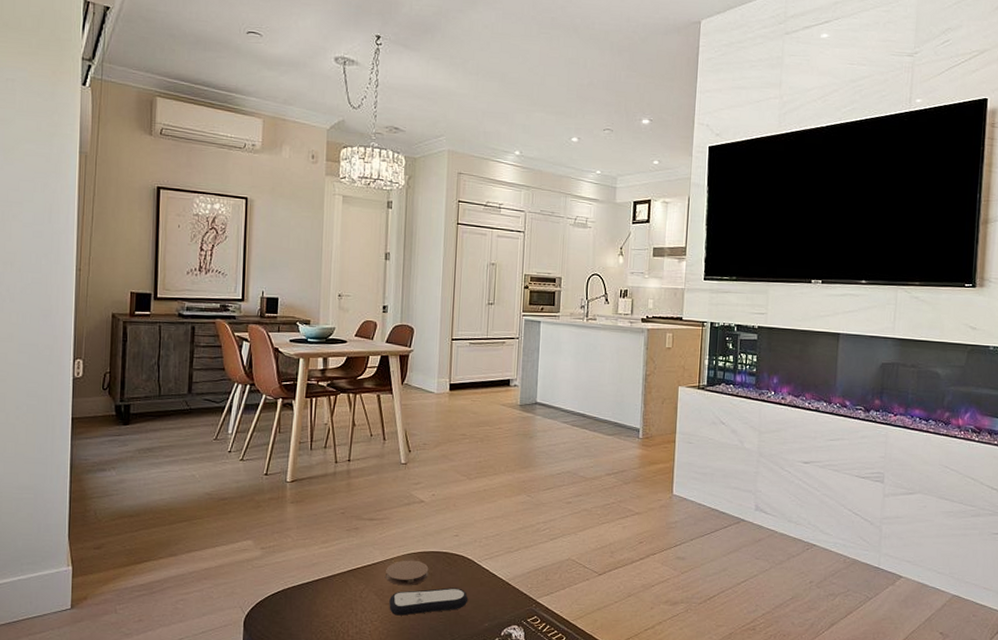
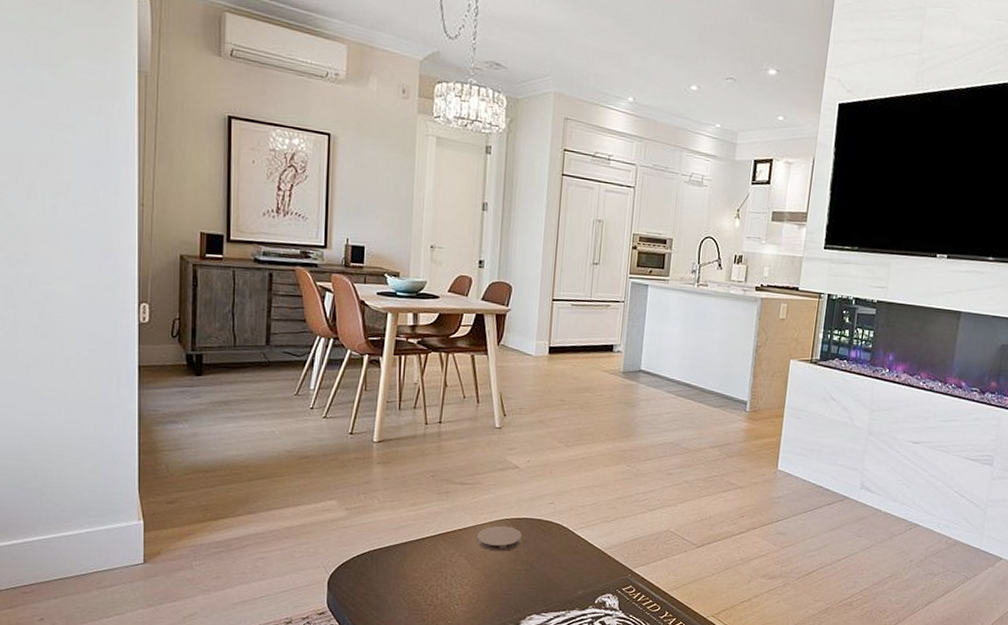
remote control: present [389,587,469,616] -> none [480,554,563,581]

